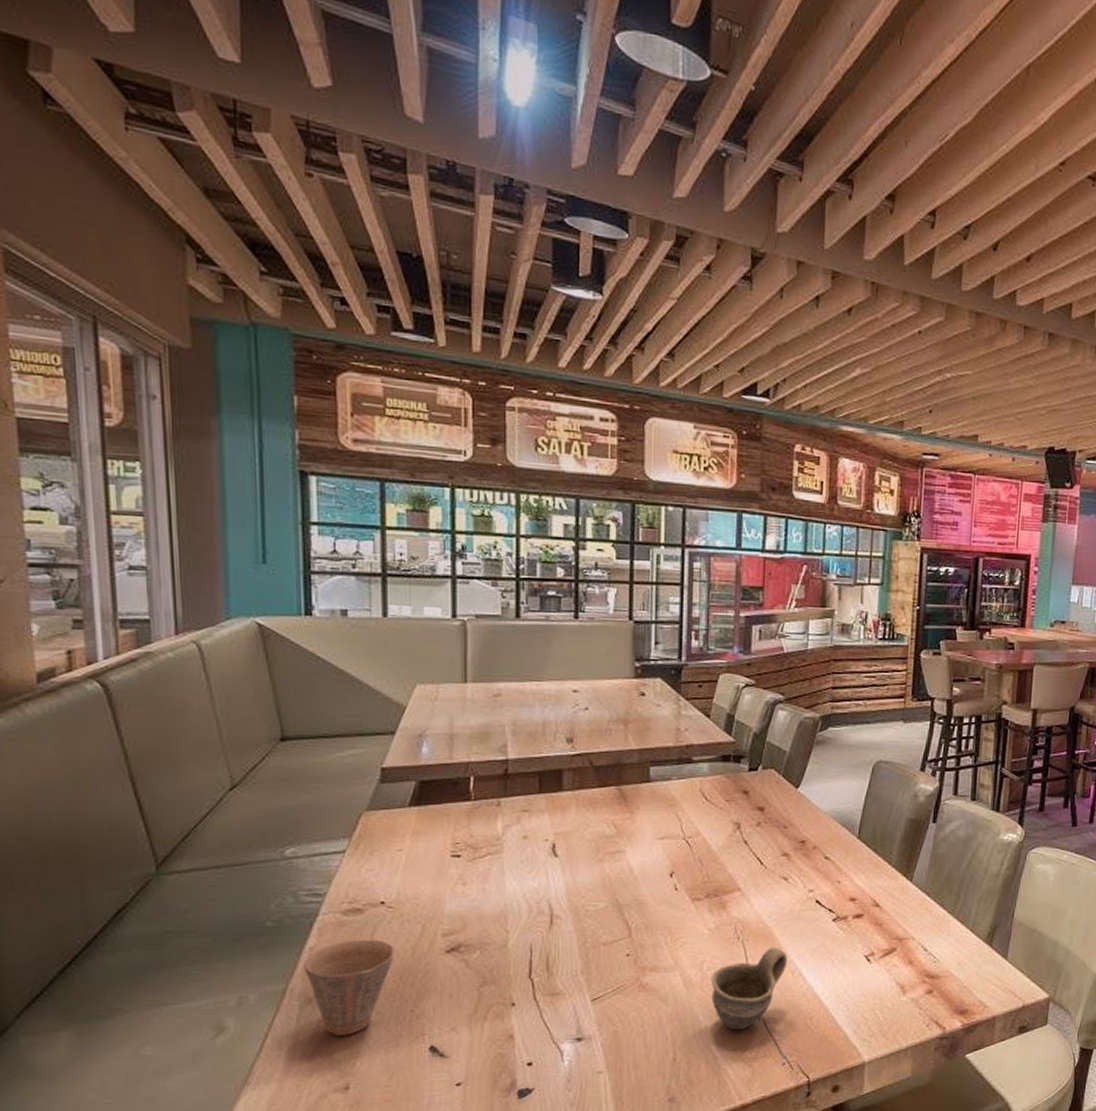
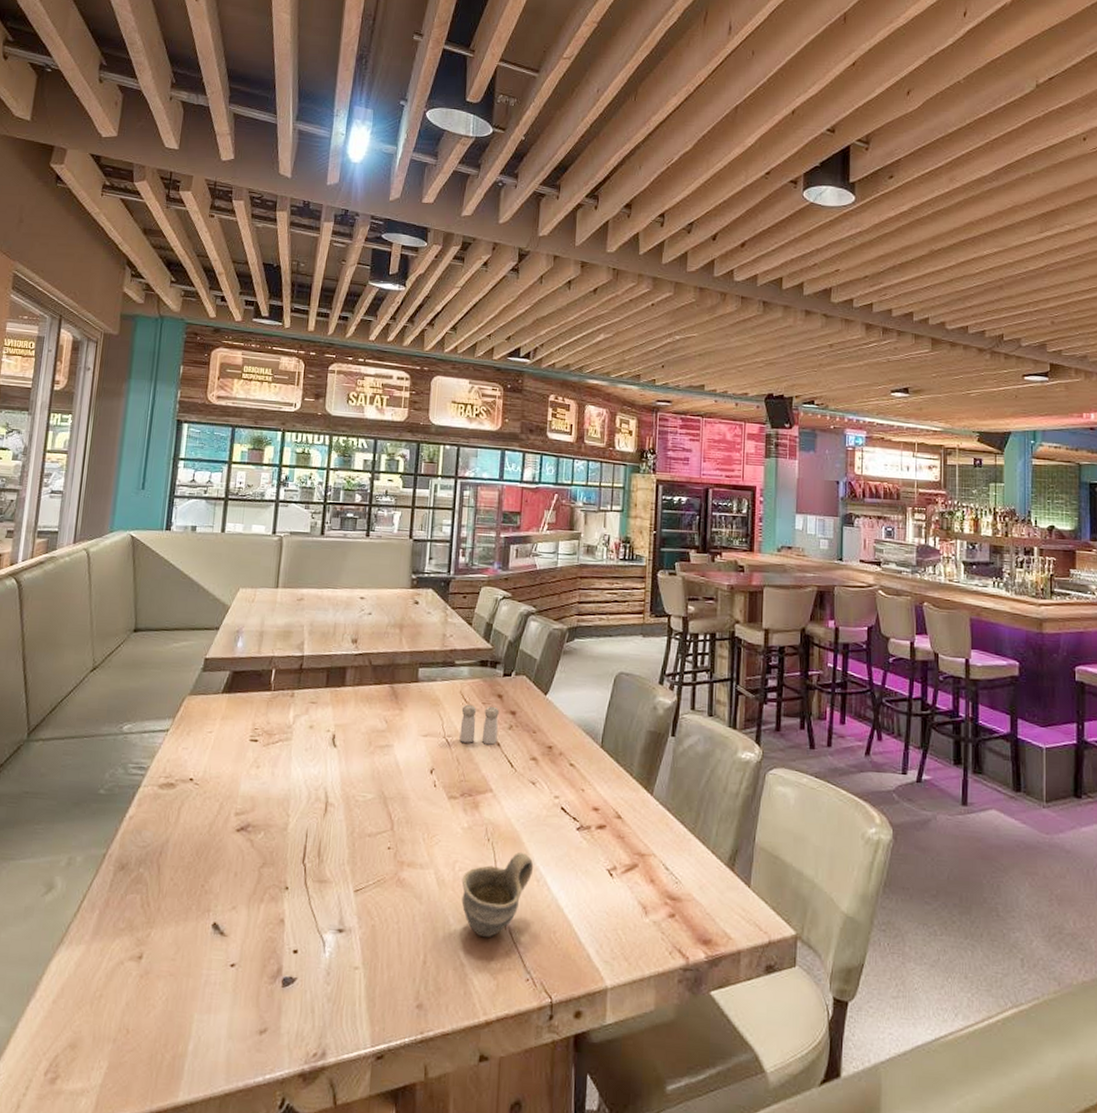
cup: present [304,939,396,1036] -> none [122,812,196,904]
salt and pepper shaker: none [701,802,745,843] -> present [459,704,499,745]

